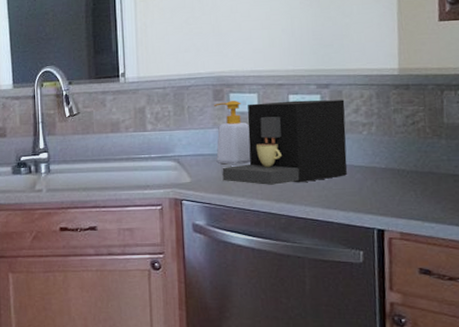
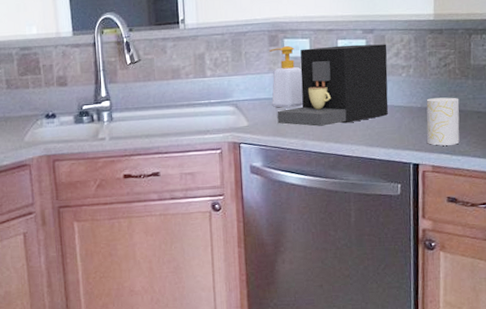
cup: none [391,158,433,211] -> present [426,97,460,146]

